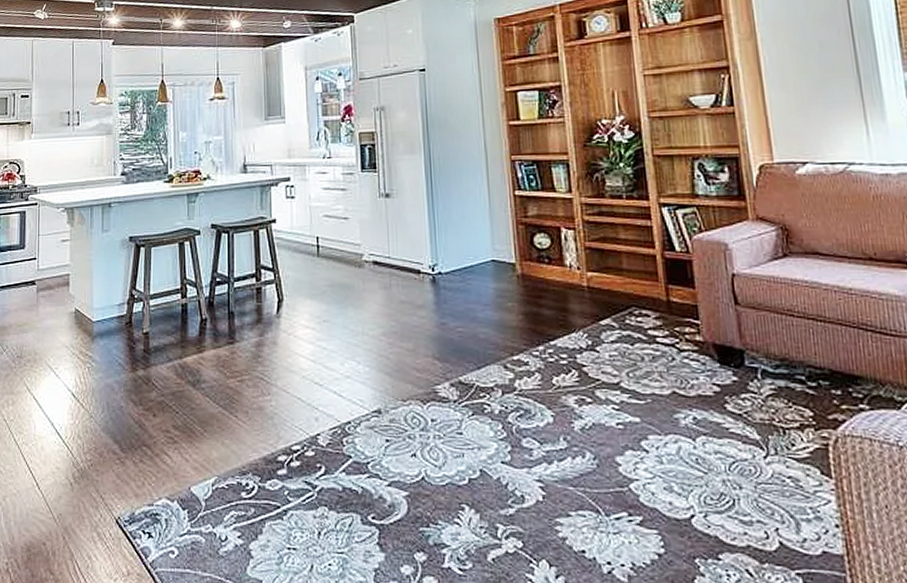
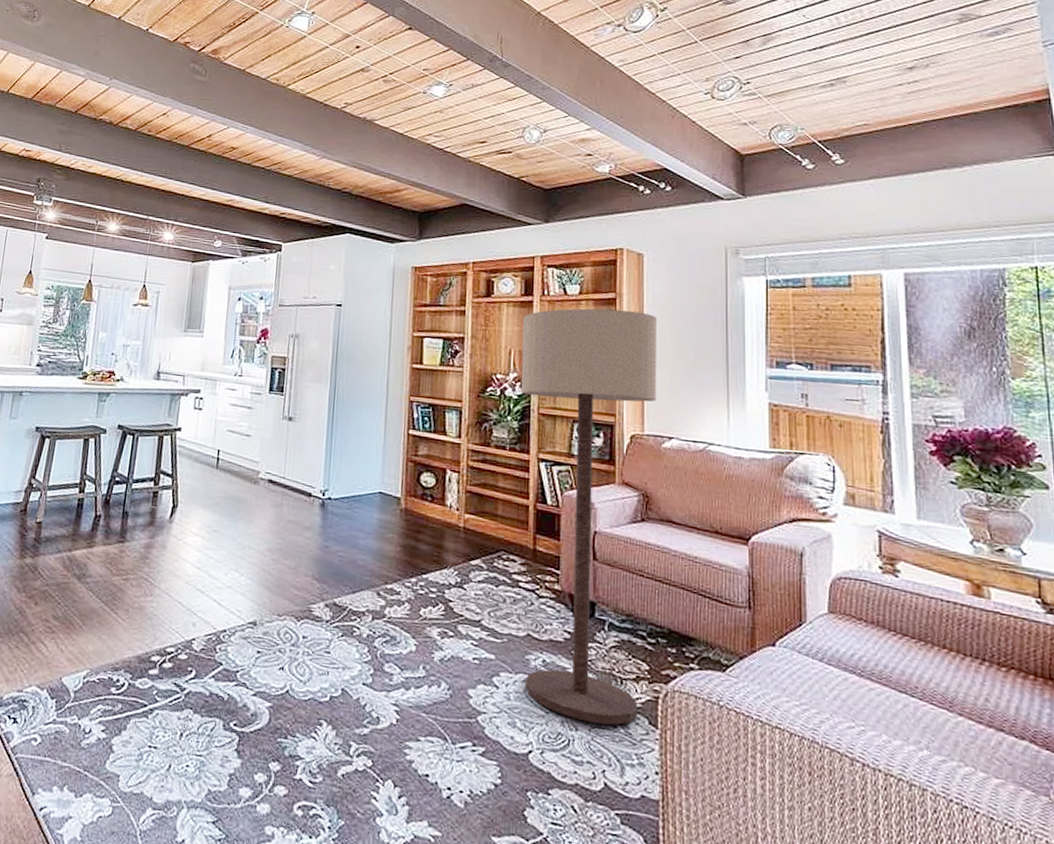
floor lamp: none [623,31,808,480] -> present [520,308,658,725]

